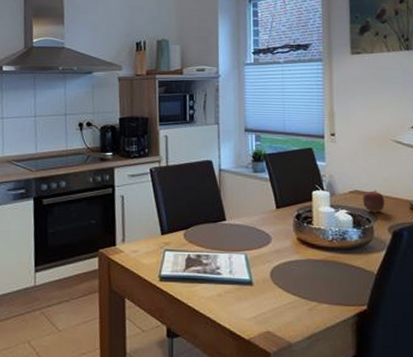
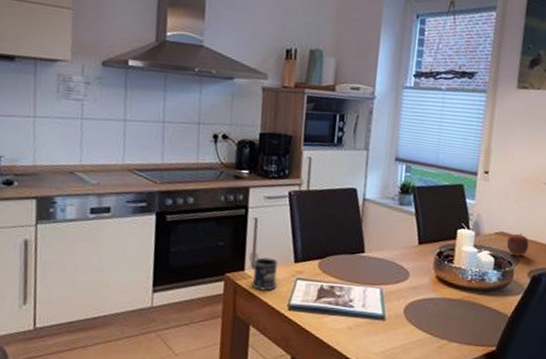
mug: none [120,226,147,264] -> present [249,251,279,291]

